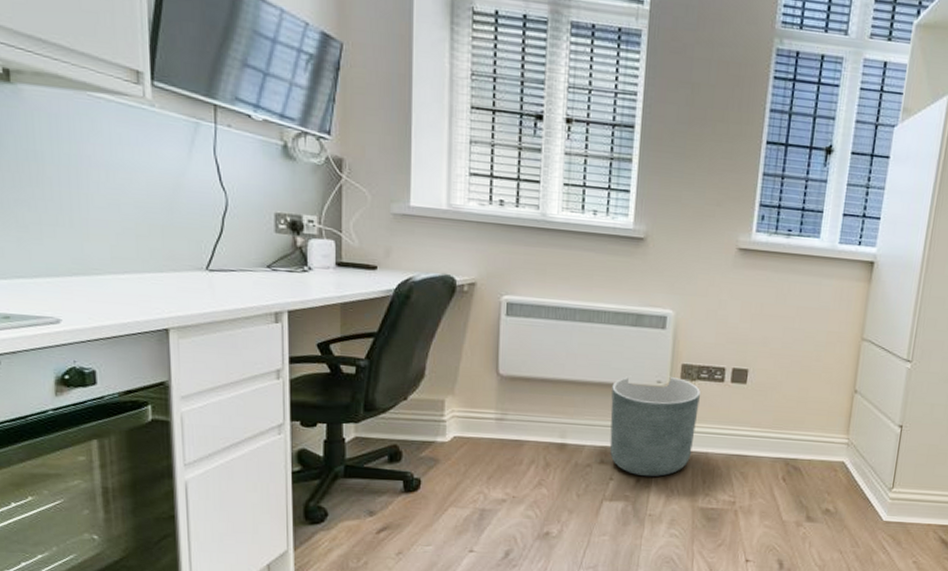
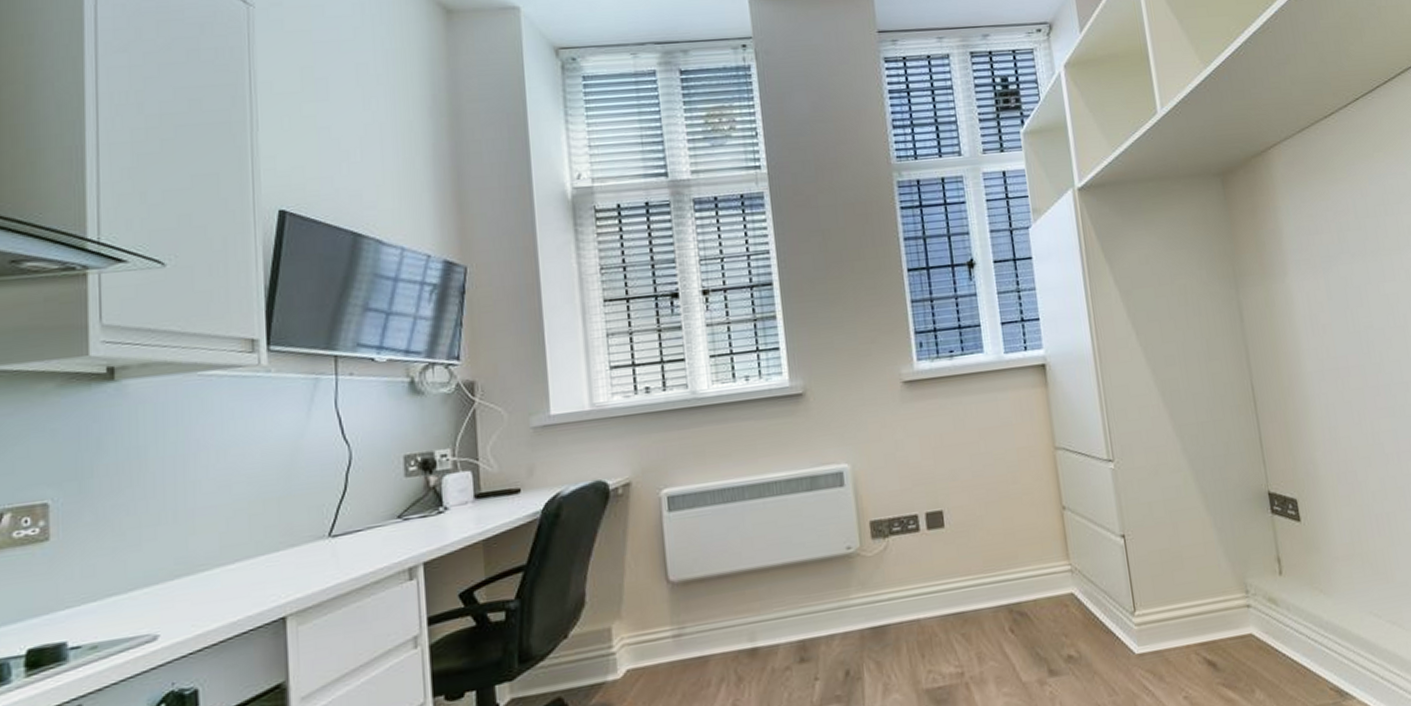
planter: present [609,375,700,477] -> none [798,538,902,667]

